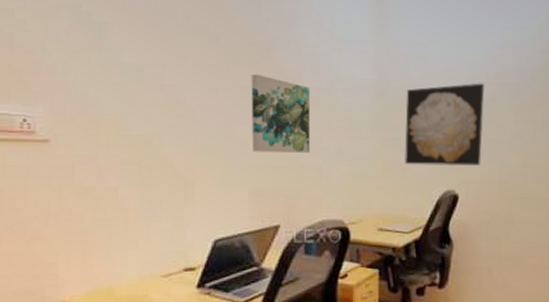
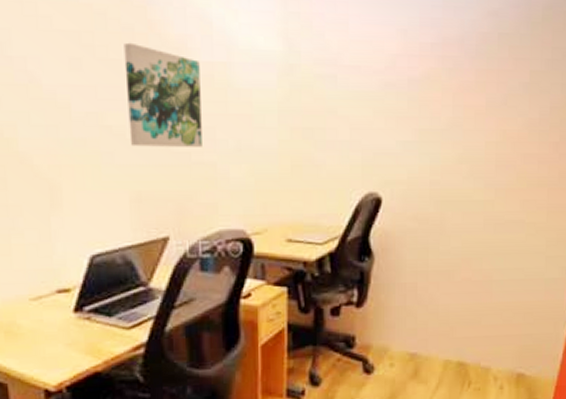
wall art: present [404,83,485,166] -> none [317,56,418,163]

